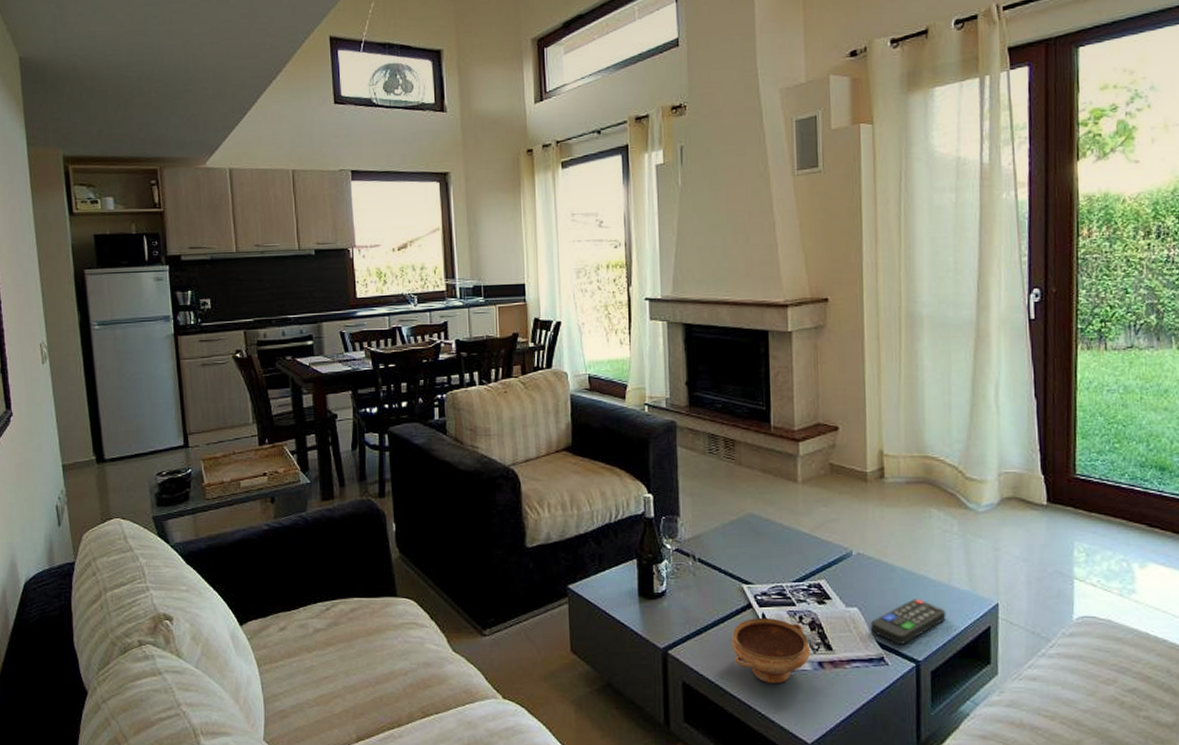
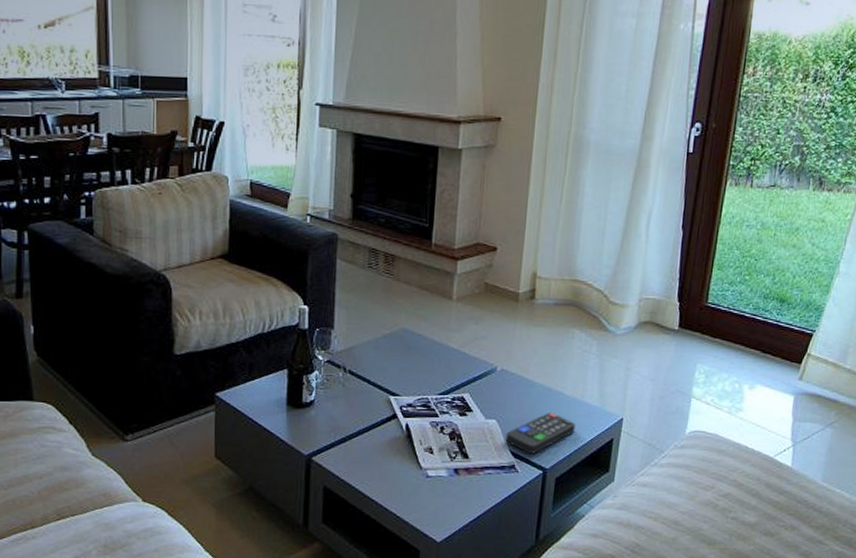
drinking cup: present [731,617,810,683] -> none [374,427,448,488]

